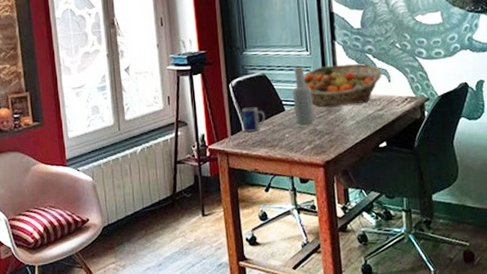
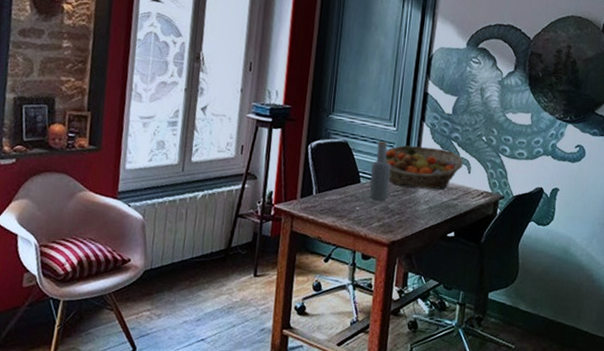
mug: present [242,107,266,132] -> none [314,172,340,199]

